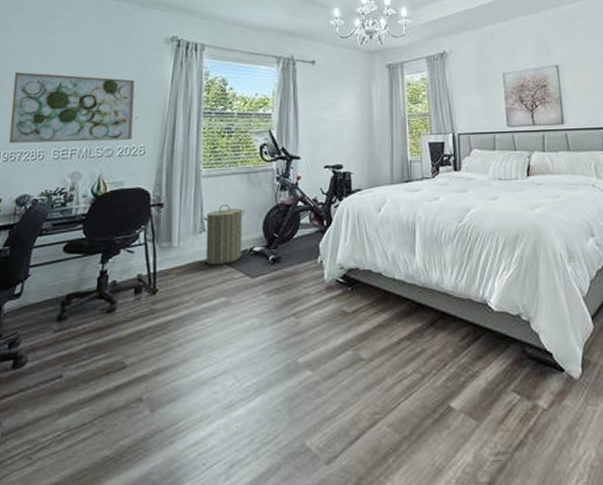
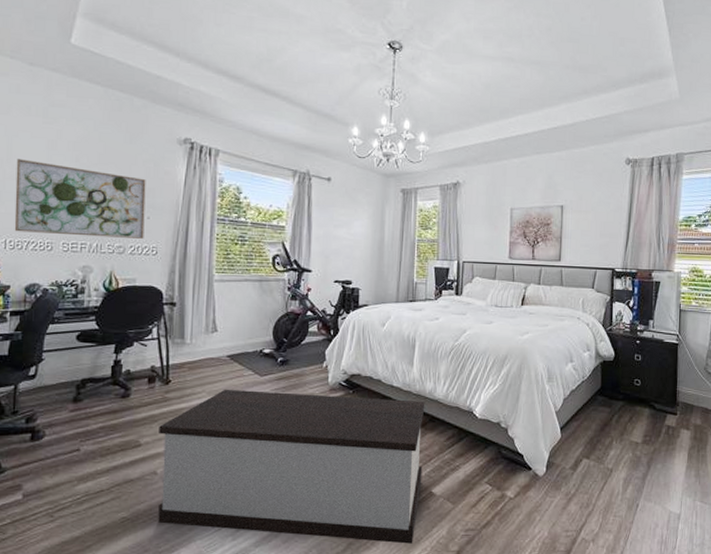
bench: none [143,294,438,476] -> present [158,389,425,544]
laundry hamper: present [203,203,245,266] -> none [215,307,256,363]

